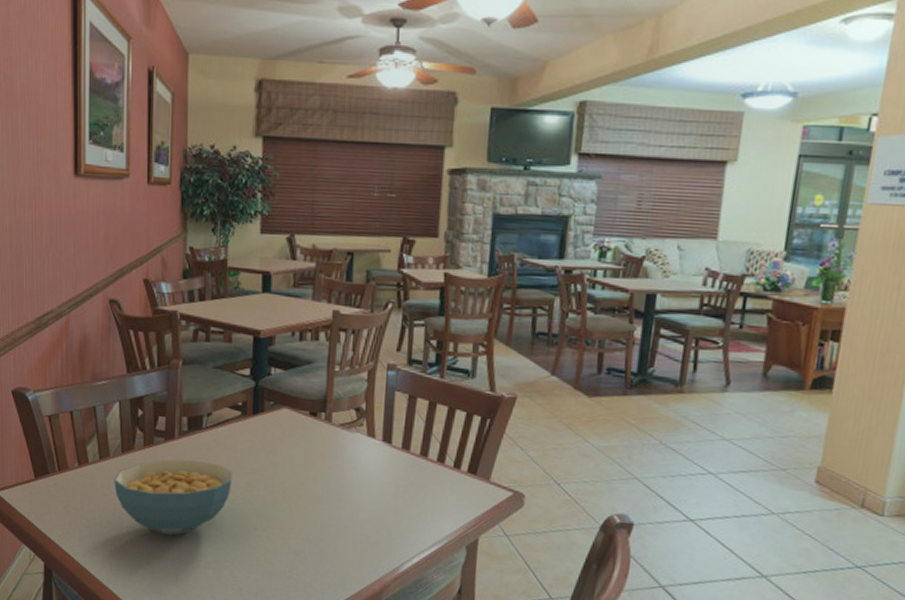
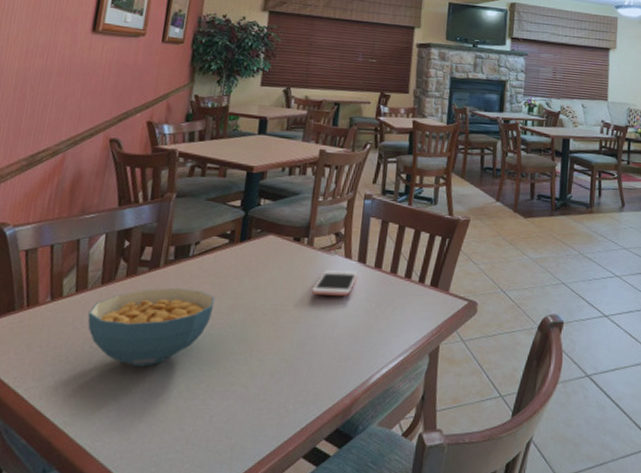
cell phone: none [332,449,384,479] -> present [311,270,359,296]

